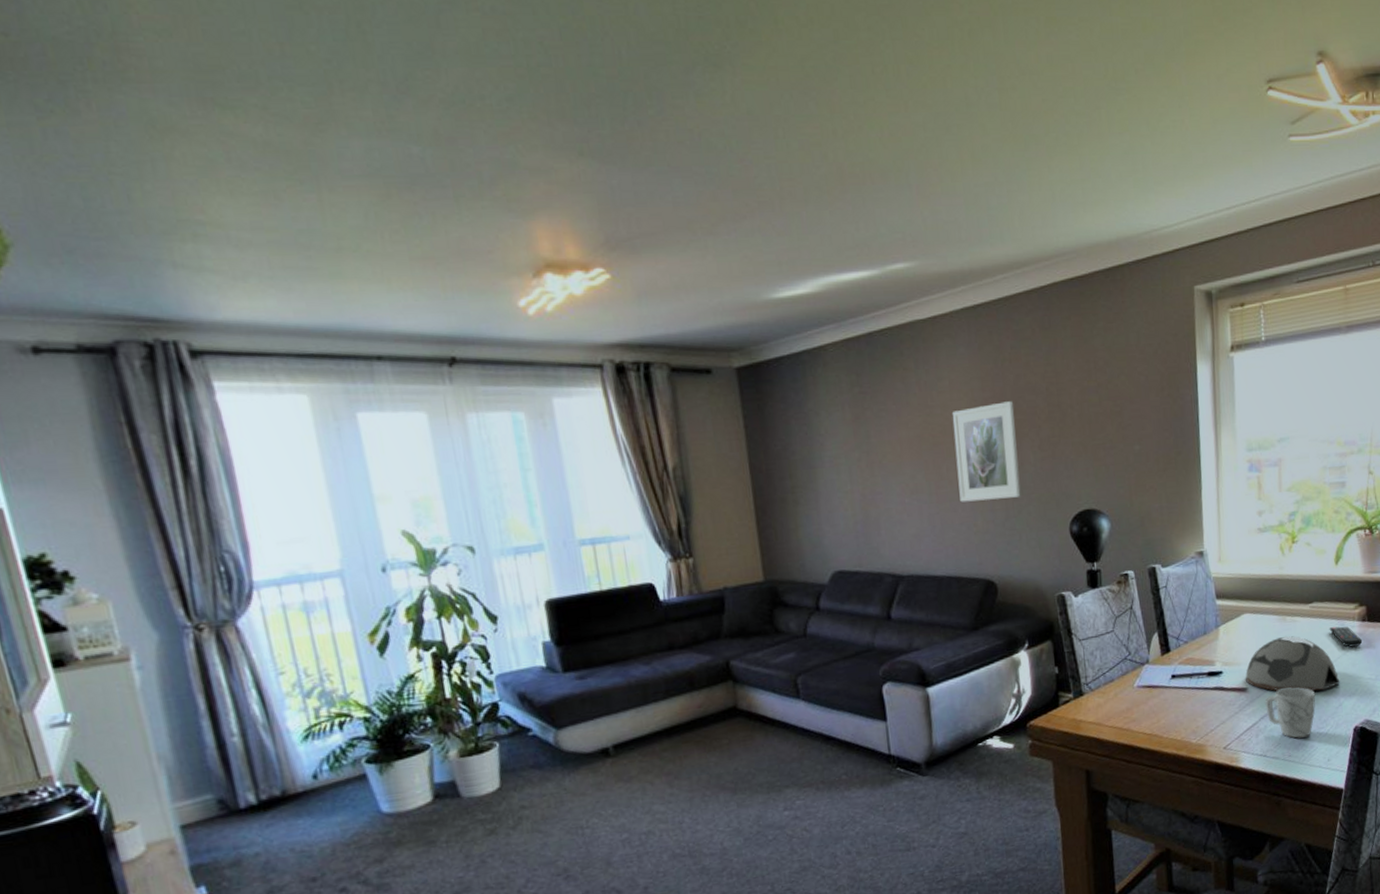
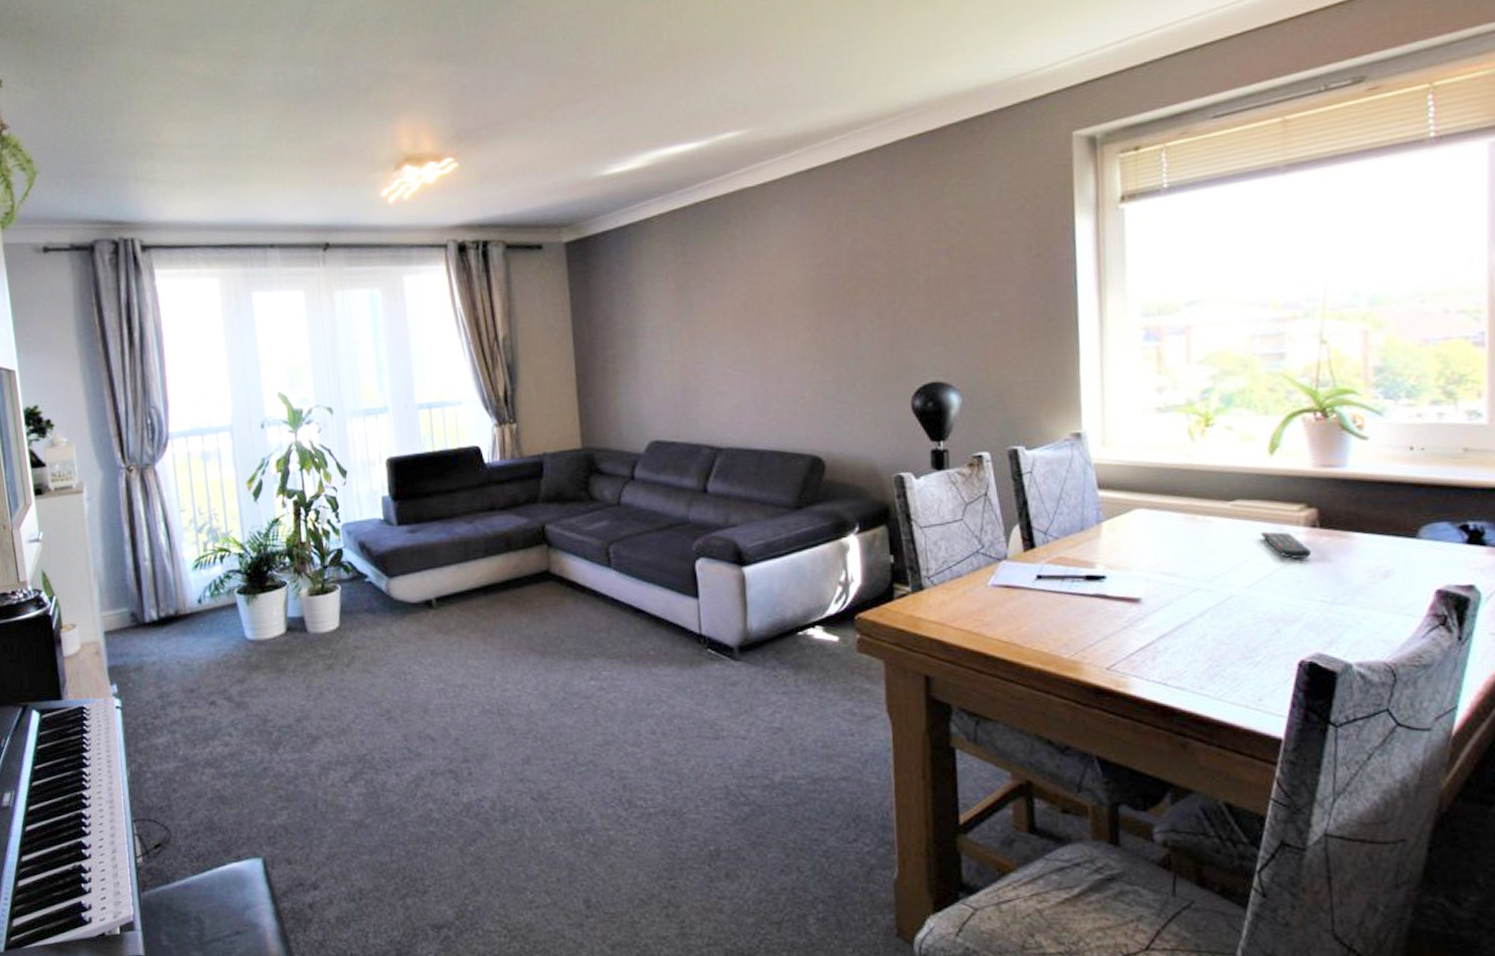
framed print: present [952,401,1021,503] -> none [780,266,855,373]
decorative bowl: present [1246,636,1340,691] -> none [1138,539,1277,611]
mug: present [1265,687,1316,738] -> none [1166,603,1241,667]

